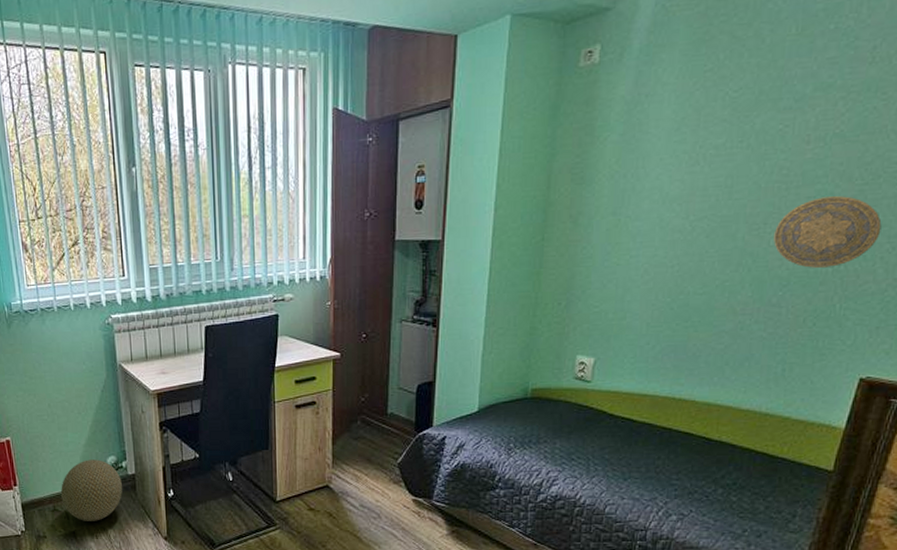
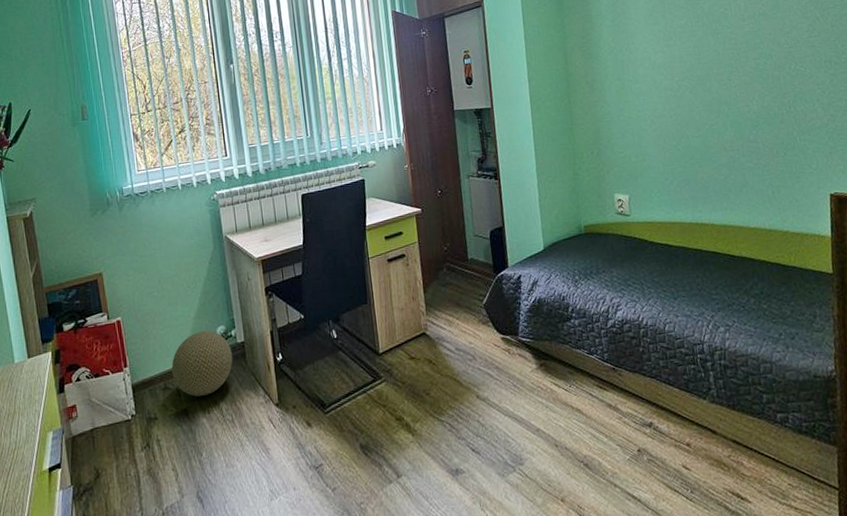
decorative plate: present [774,196,882,268] -> none [737,56,812,111]

